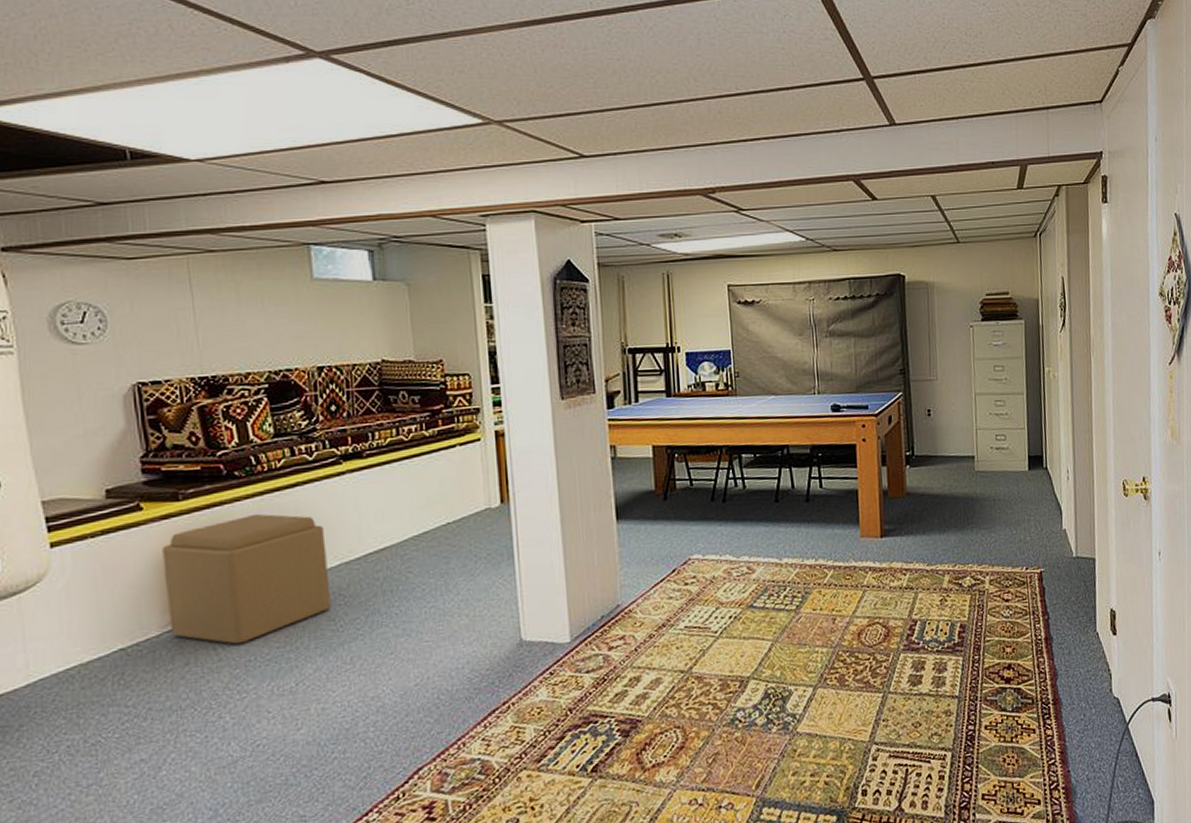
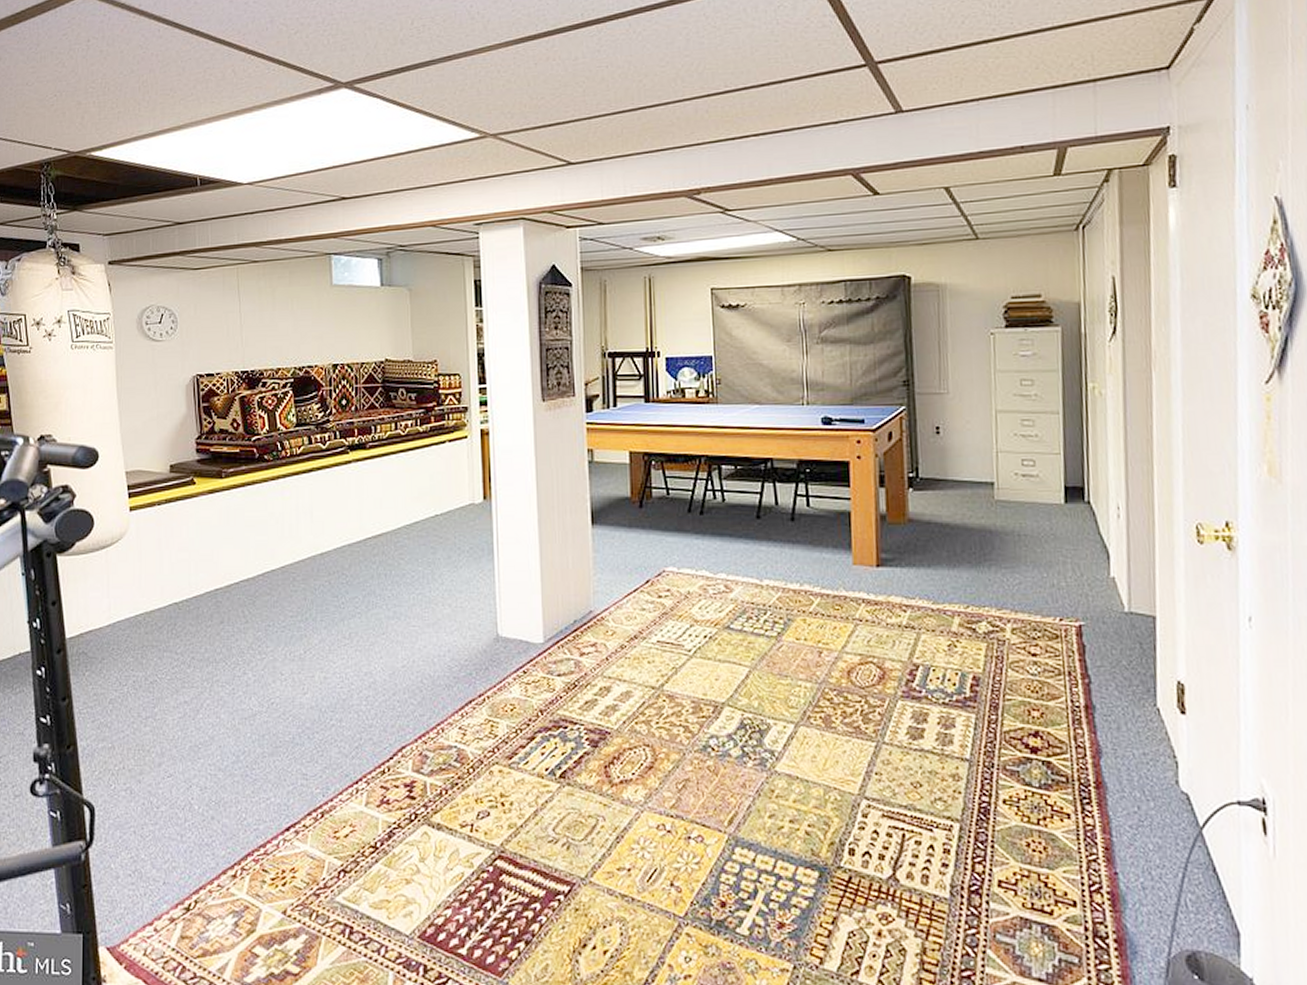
ottoman: present [162,513,331,645] -> none [208,494,335,609]

